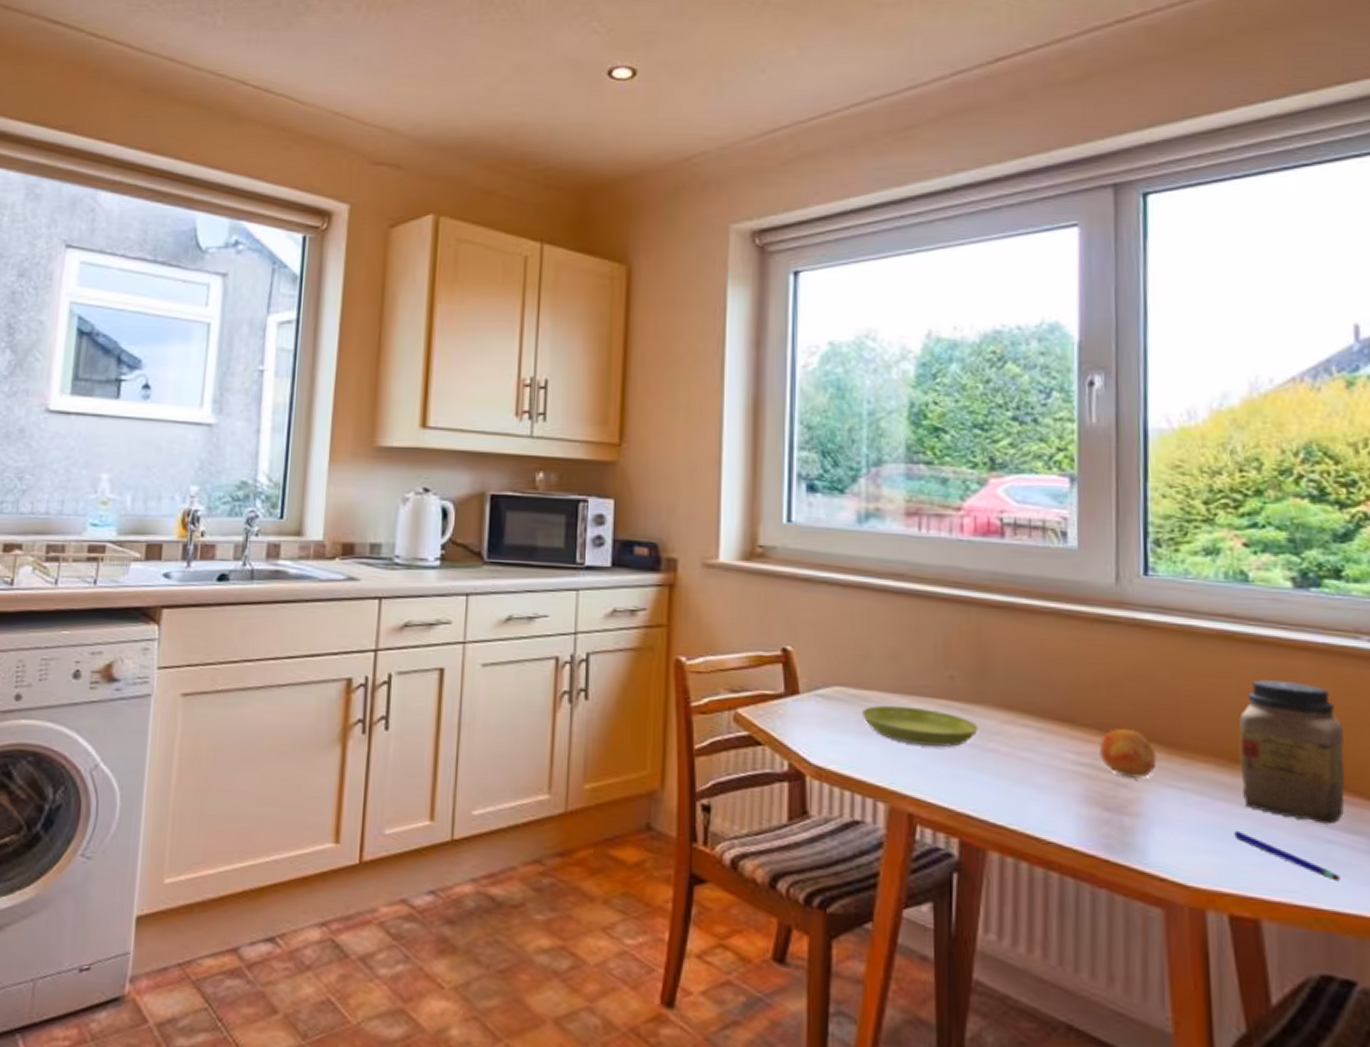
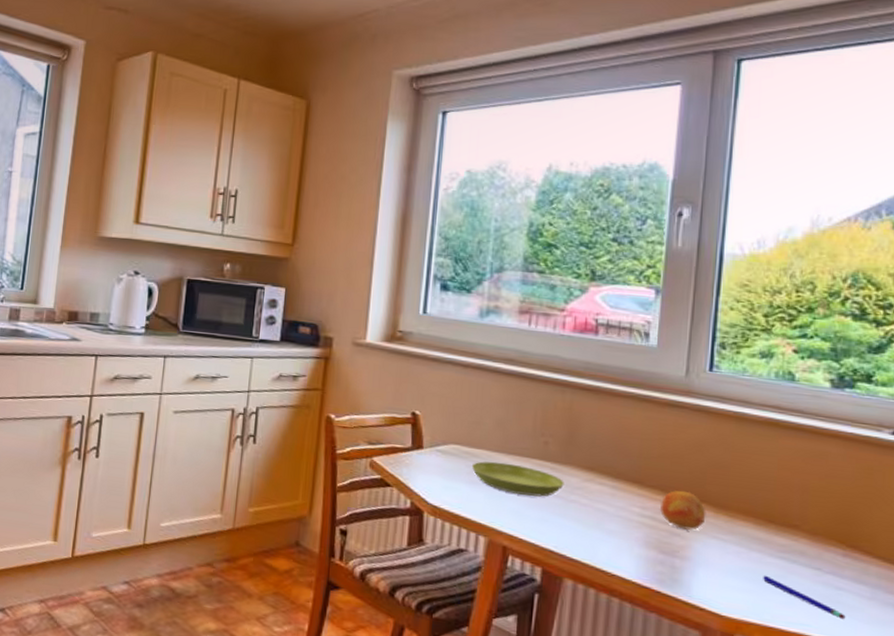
jar: present [1238,680,1346,825] -> none [773,459,860,575]

